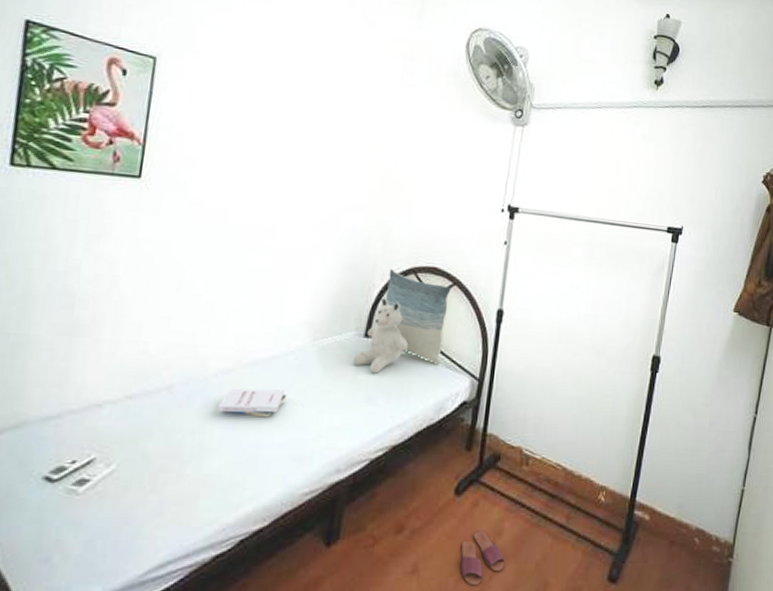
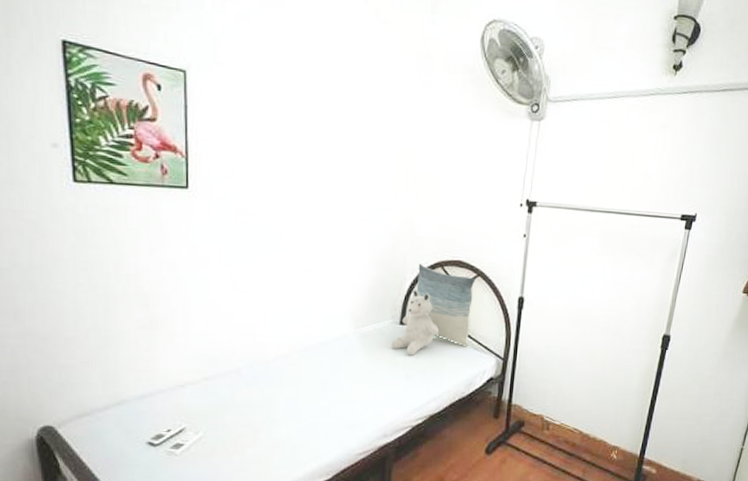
books: present [217,388,287,418] -> none [280,370,337,394]

